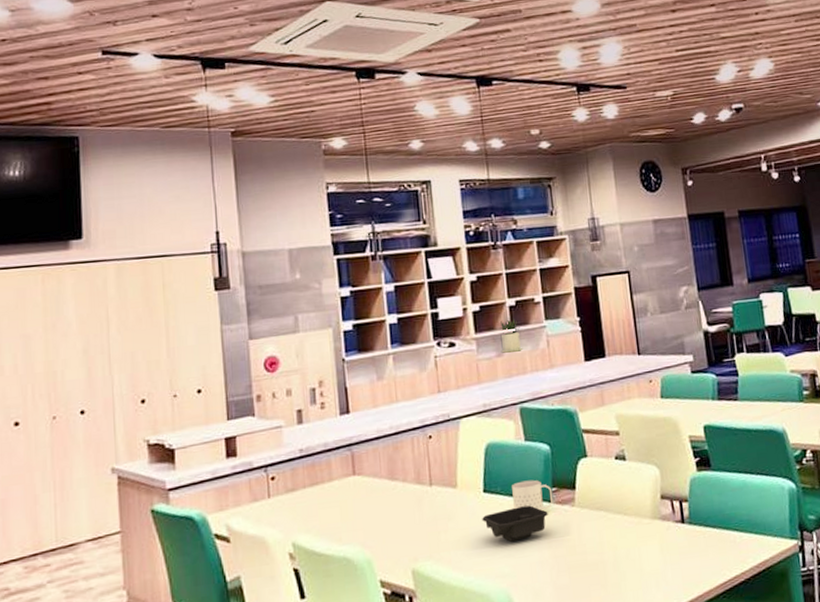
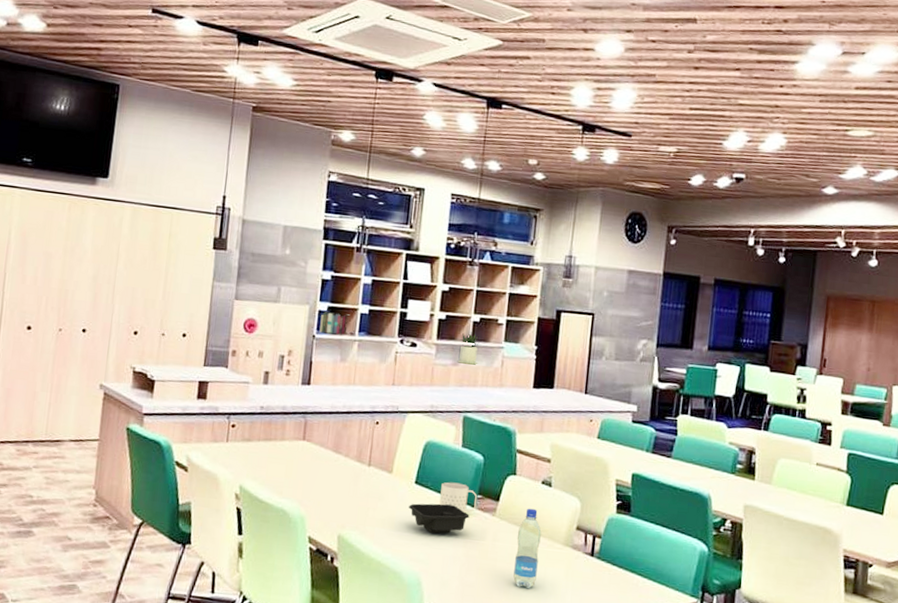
books: none [347,328,386,355] -> present [319,311,354,336]
bottle: none [602,487,632,576] -> present [513,508,542,589]

